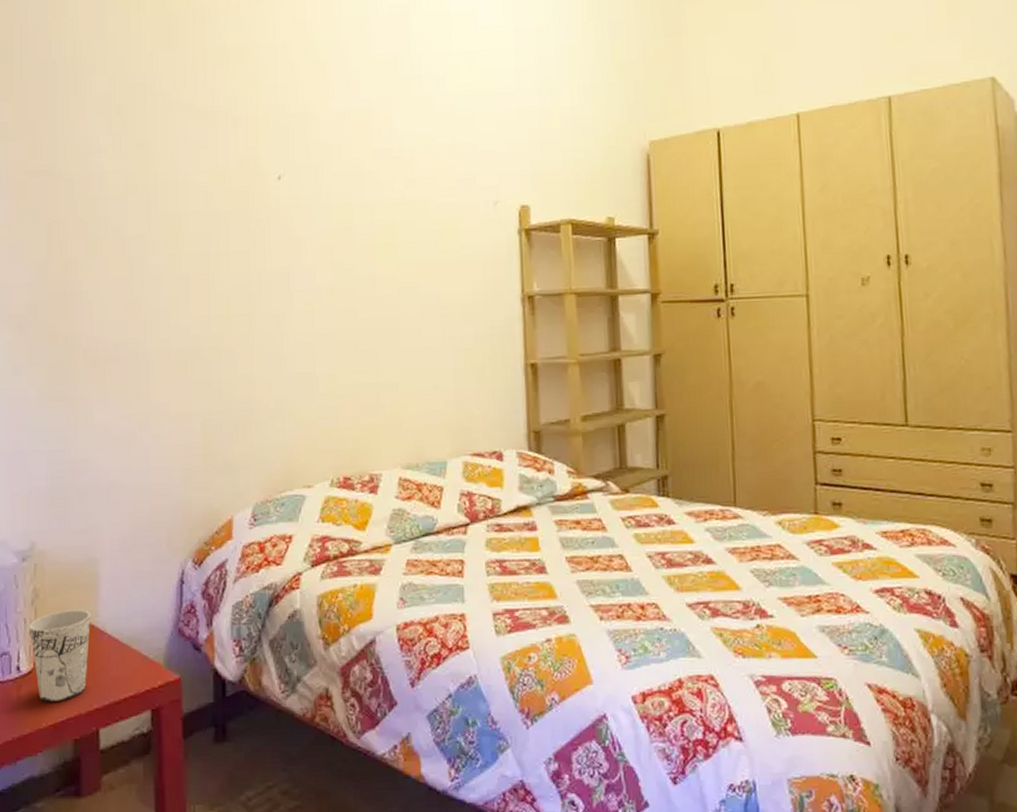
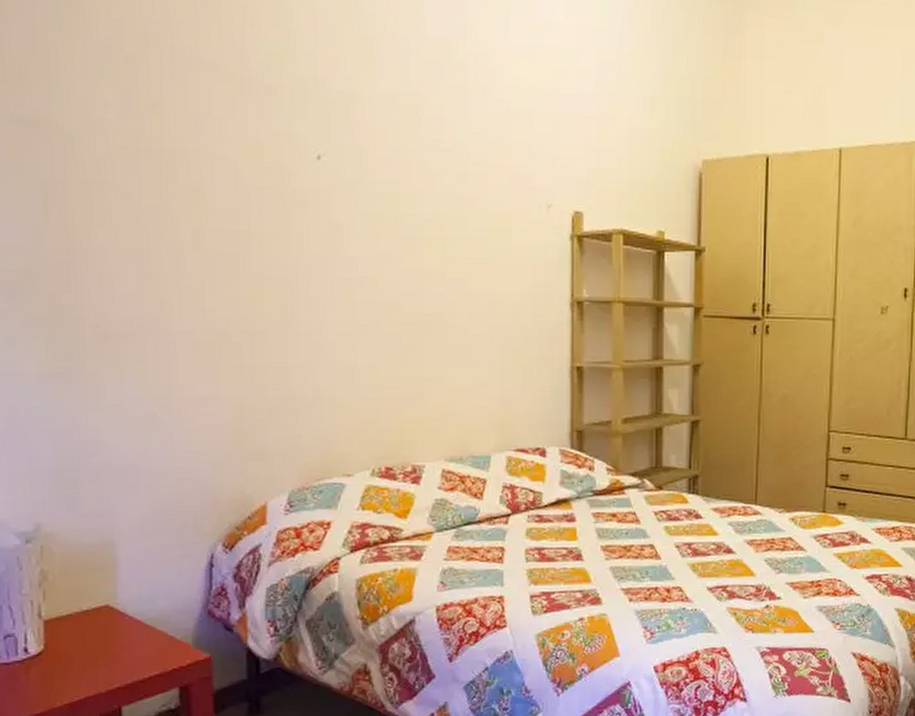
cup: present [28,610,91,702] -> none [36,592,109,682]

